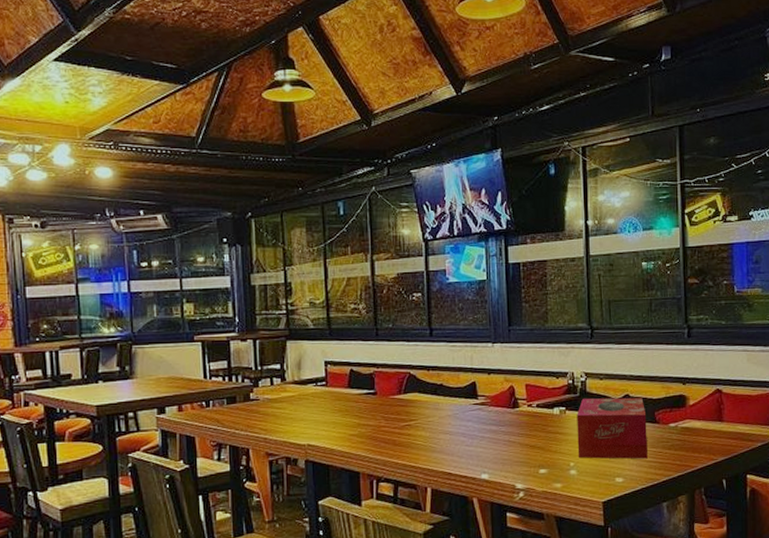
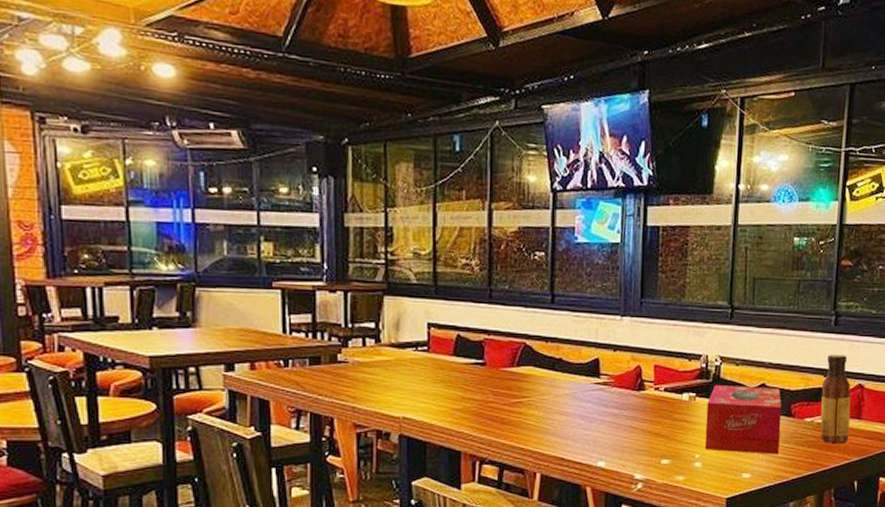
sauce bottle: none [682,363,713,446] -> present [820,354,851,444]

